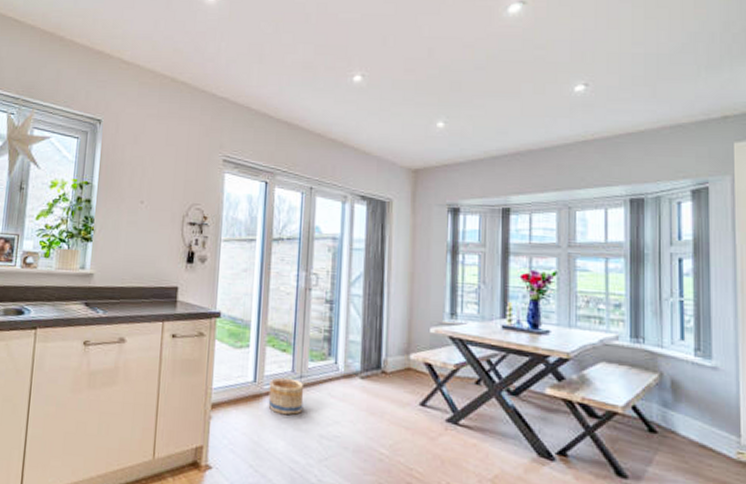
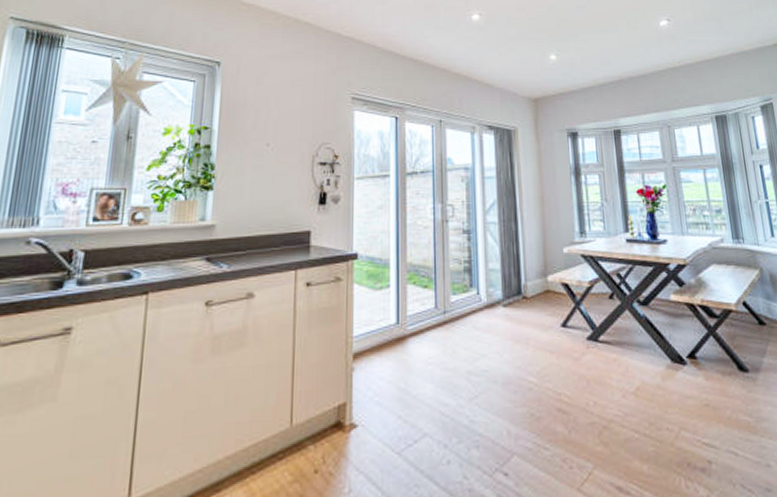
basket: present [268,377,304,415] -> none [413,315,449,356]

